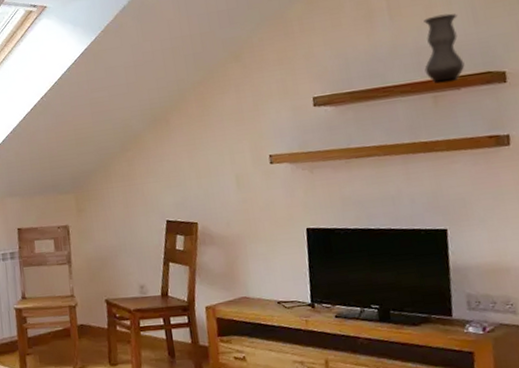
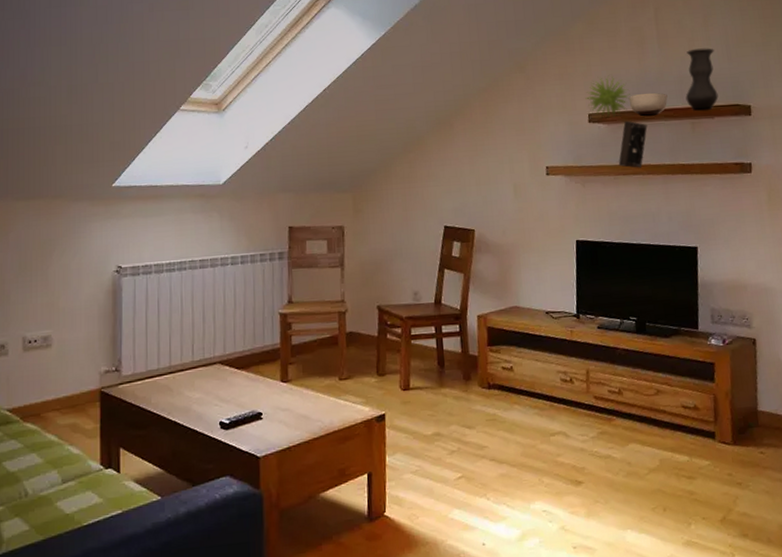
plant: none [308,55,360,101] -> present [585,75,630,119]
picture frame: none [349,100,381,150] -> present [618,120,648,168]
bowl: none [357,67,404,96] -> present [628,92,668,117]

